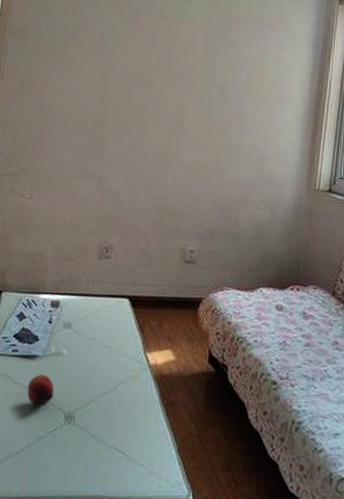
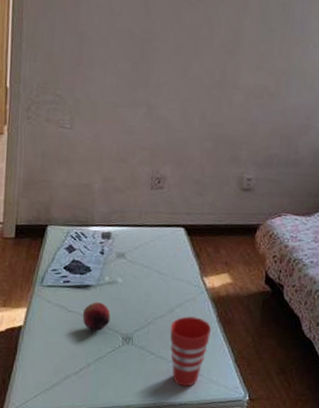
cup: none [111,395,153,479] -> present [170,316,211,387]

